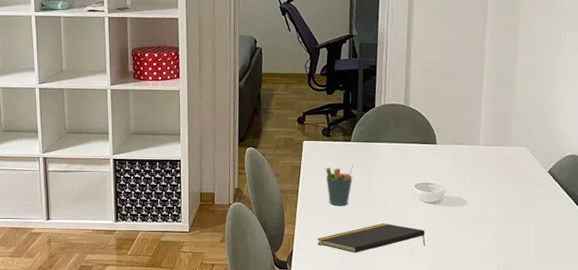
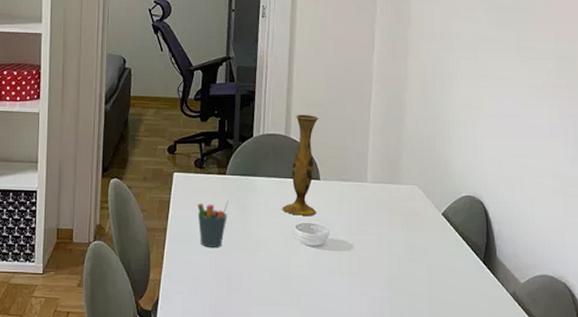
notepad: present [317,223,426,253] -> none [186,269,308,303]
vase: none [402,85,435,176] -> present [282,114,319,216]

